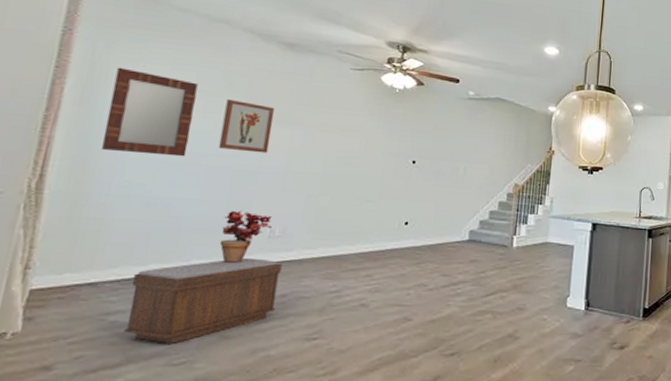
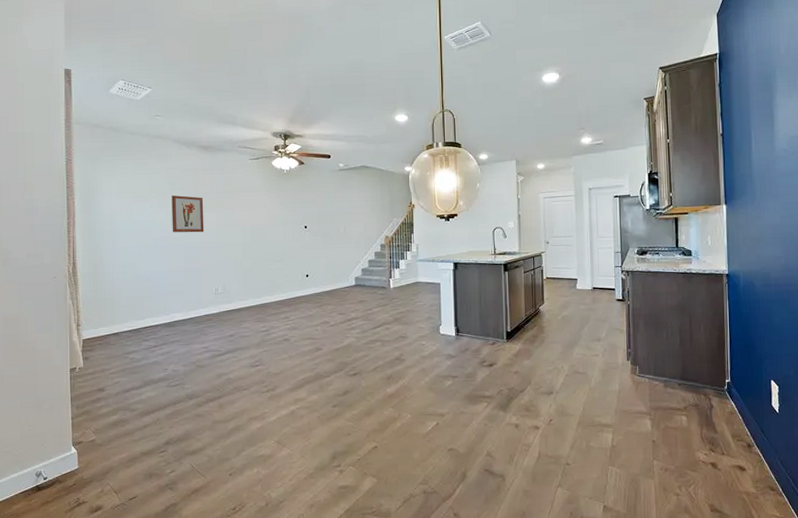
home mirror: present [101,67,198,157] -> none [102,182,154,242]
bench: present [123,257,282,344] -> none [138,309,228,372]
potted plant: present [219,210,272,263] -> none [185,276,216,314]

